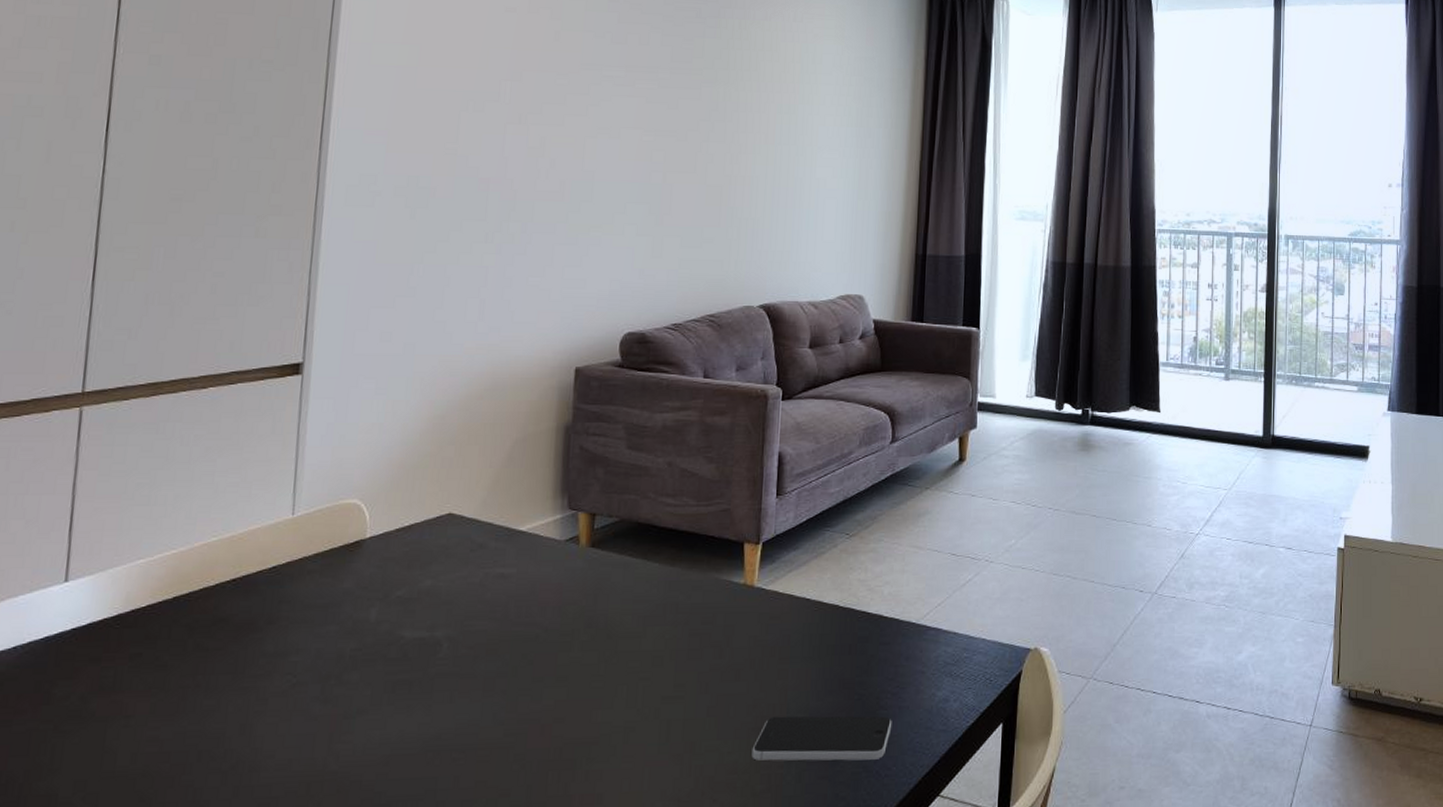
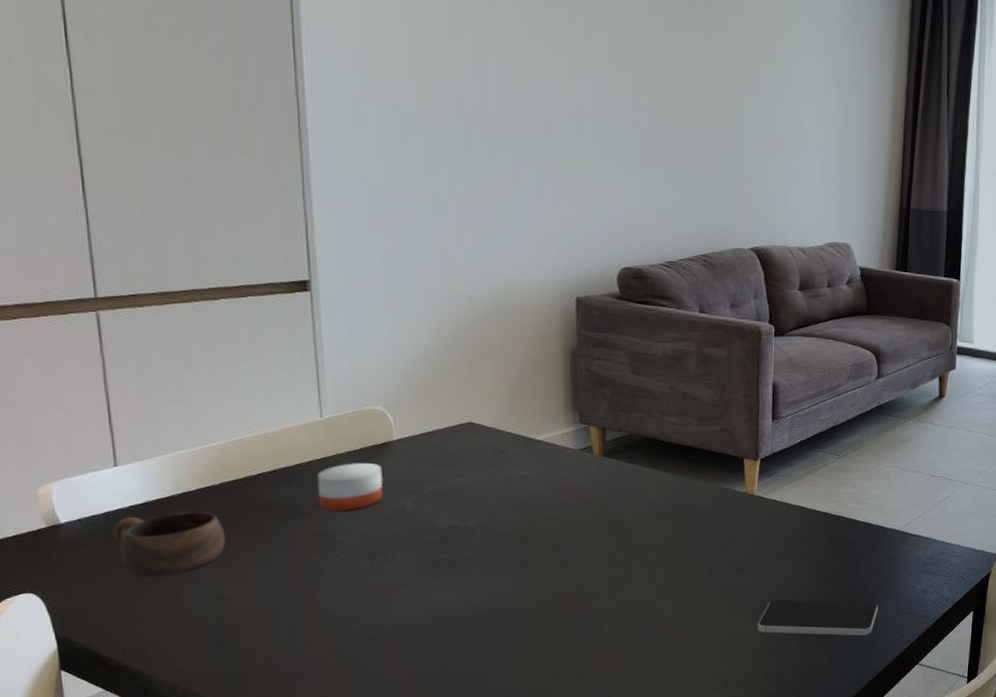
cup: none [47,632,169,715] -> present [113,512,226,576]
candle: none [275,566,350,626] -> present [317,463,383,511]

